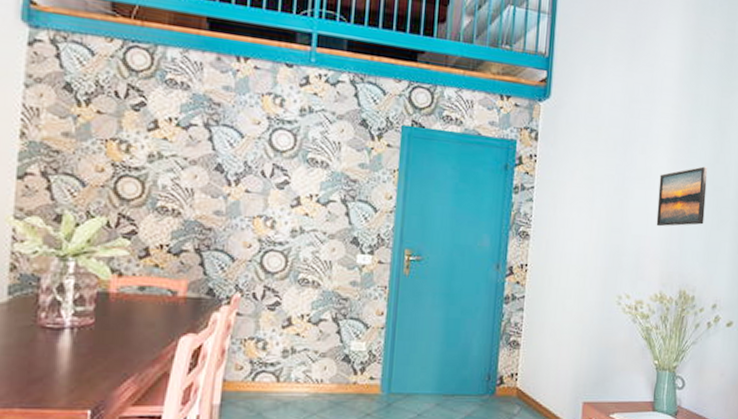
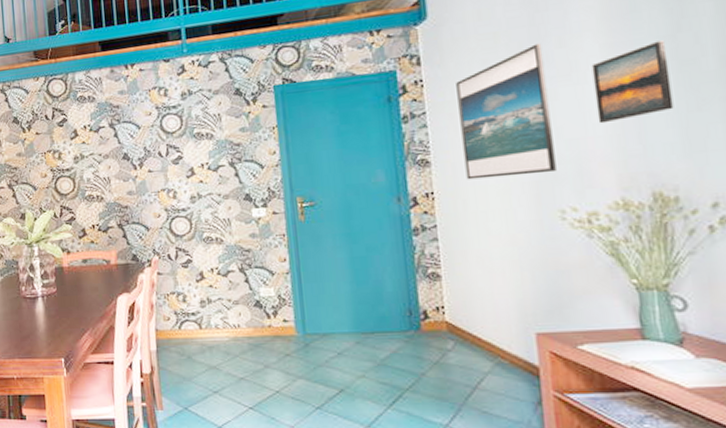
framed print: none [555,145,630,262] -> present [456,43,556,180]

